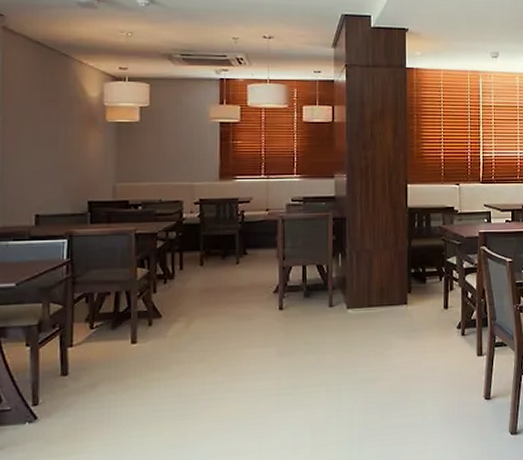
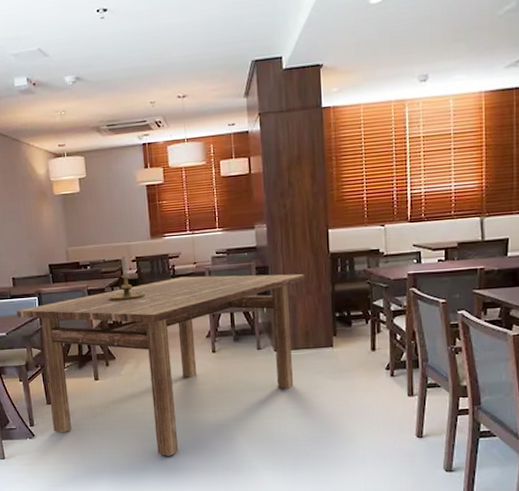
dining table: none [35,224,383,436] -> present [16,273,305,456]
candle holder: none [162,198,208,247] -> present [109,256,146,300]

